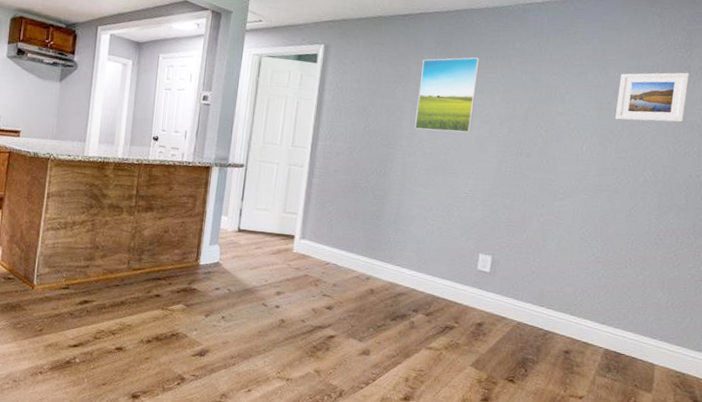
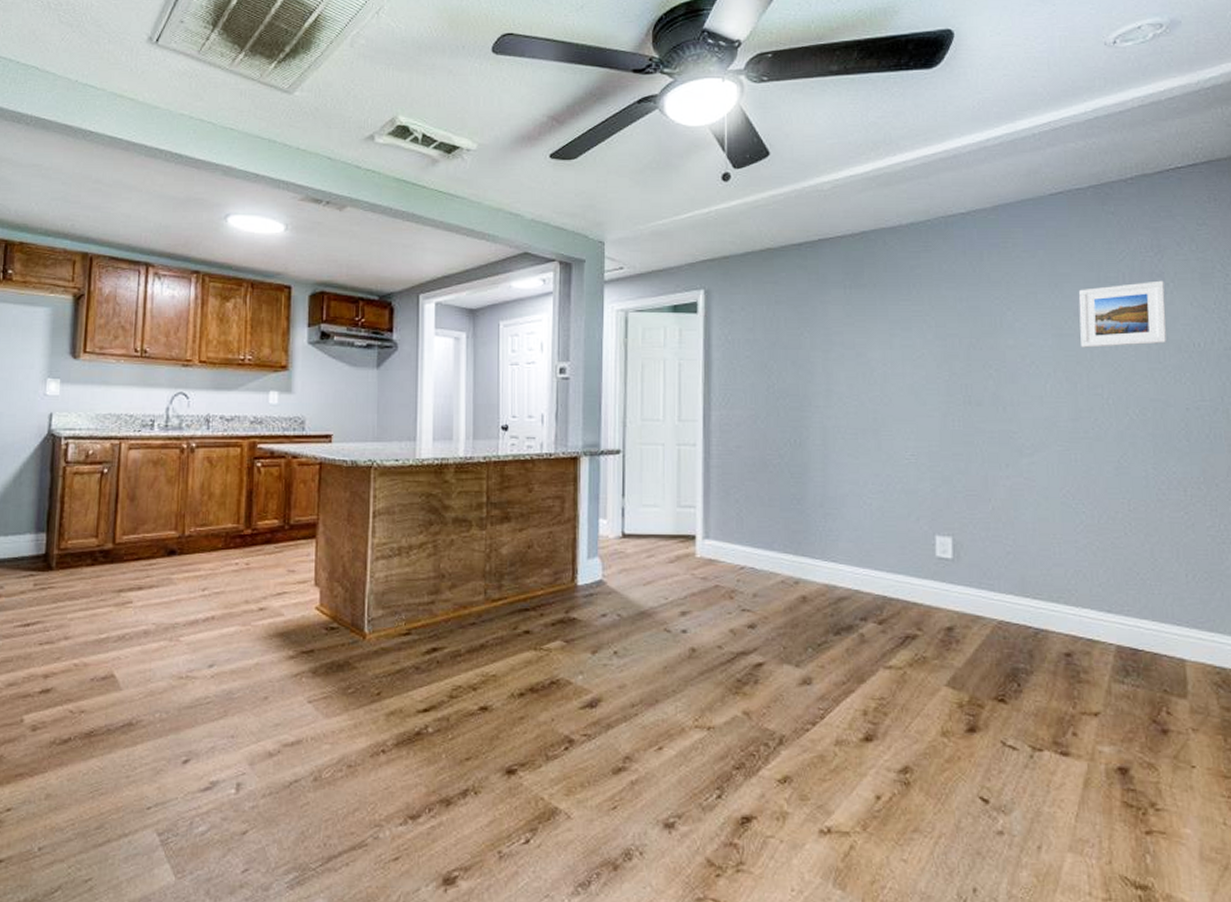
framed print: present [414,57,480,133] -> none [829,288,902,385]

